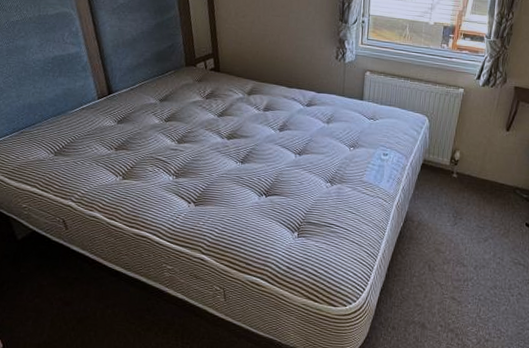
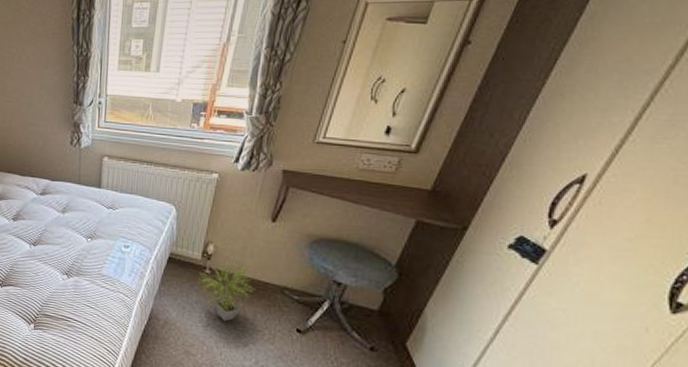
potted plant: none [446,165,493,220] -> present [197,260,255,321]

